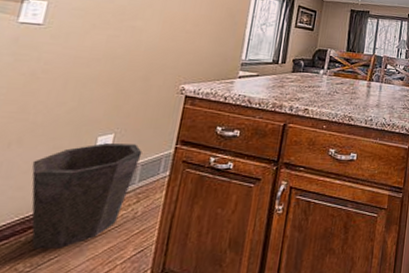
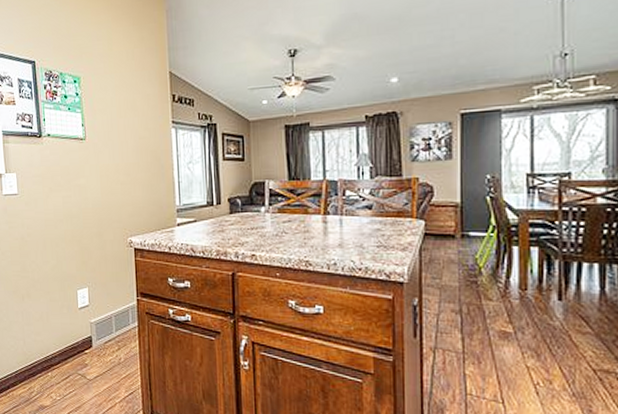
waste bin: present [31,143,142,249] -> none [40,296,112,384]

